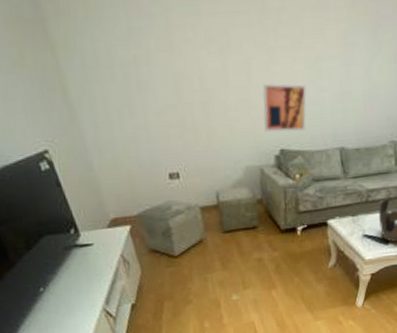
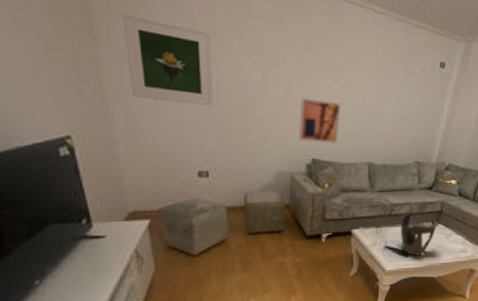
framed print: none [75,16,176,105] -> present [122,13,214,107]

